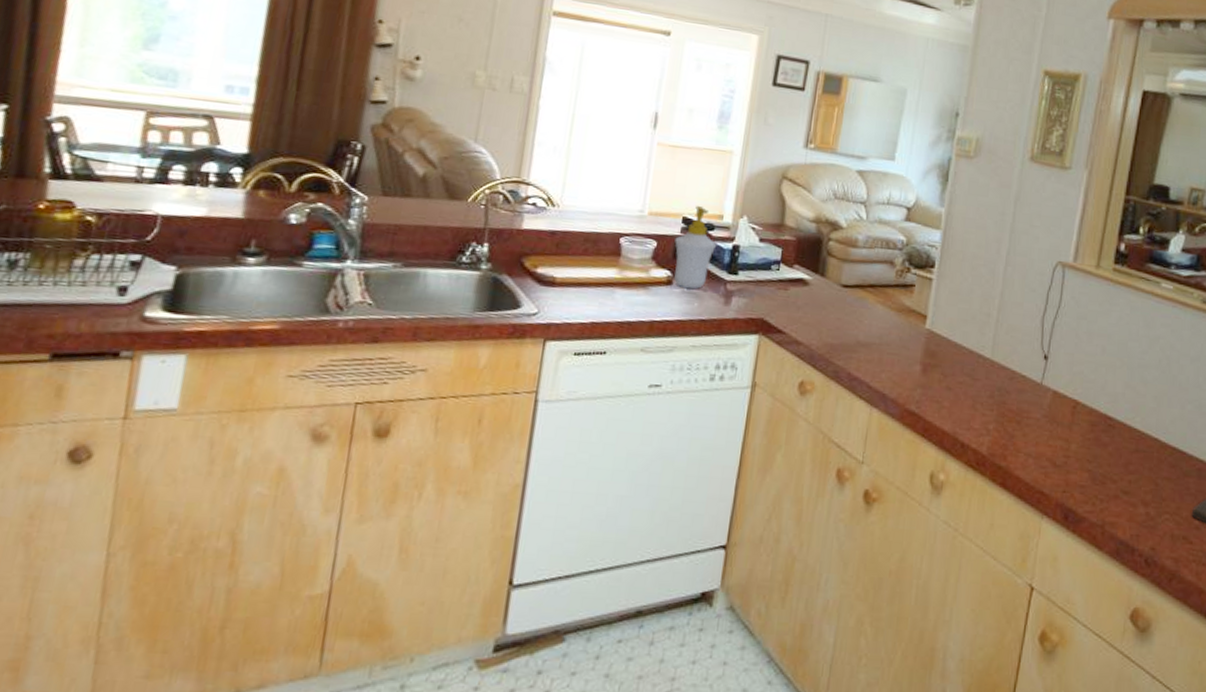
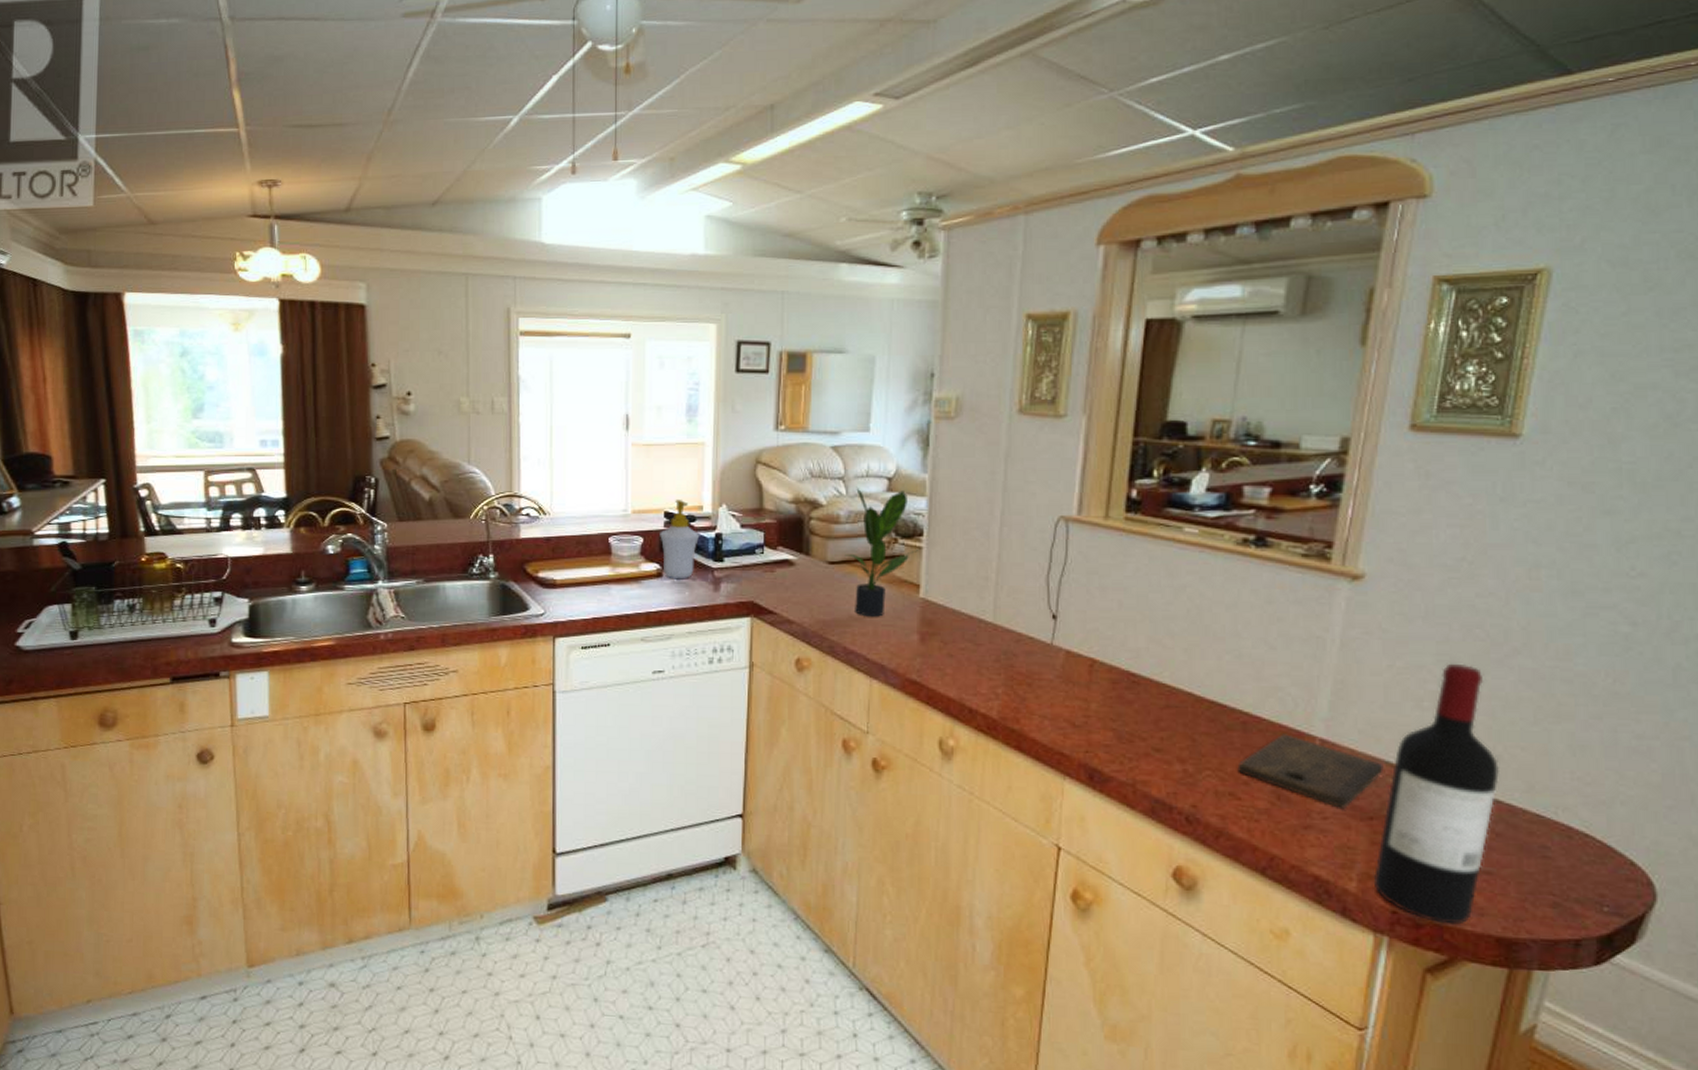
potted plant: none [858,212,928,345] -> present [844,486,918,617]

